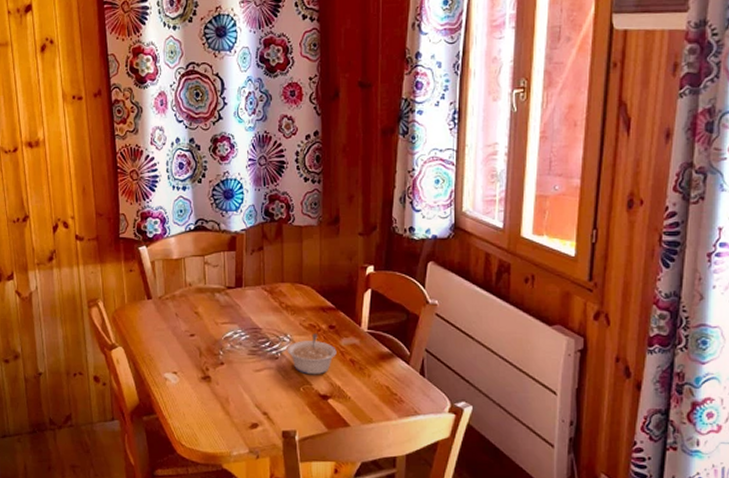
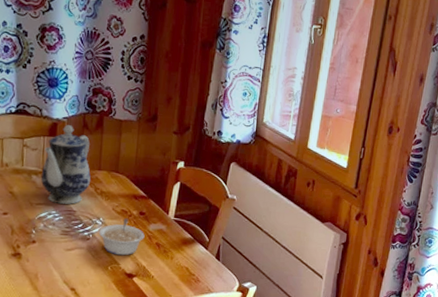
teapot: none [224,237,274,322] -> present [40,125,91,204]

